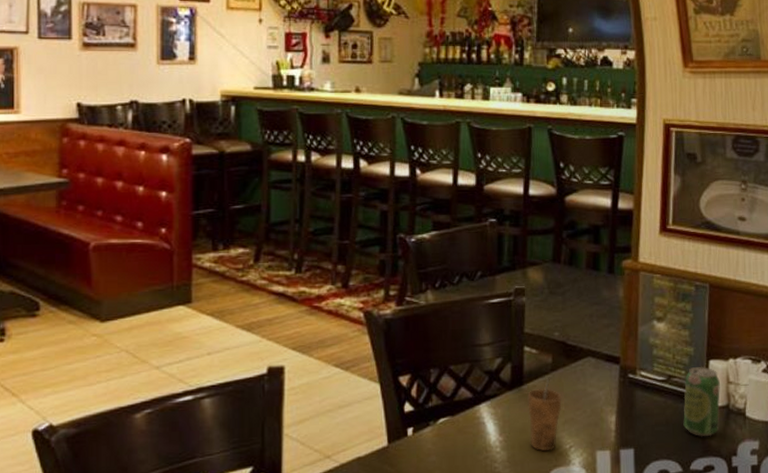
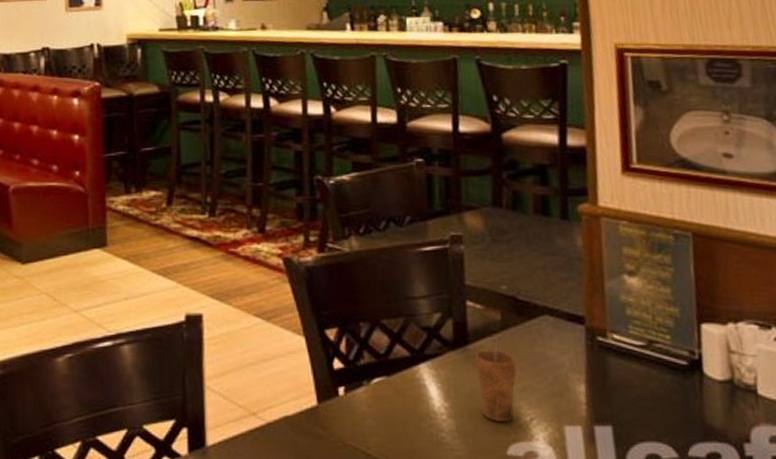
beverage can: present [683,366,720,437] -> none [671,330,722,417]

